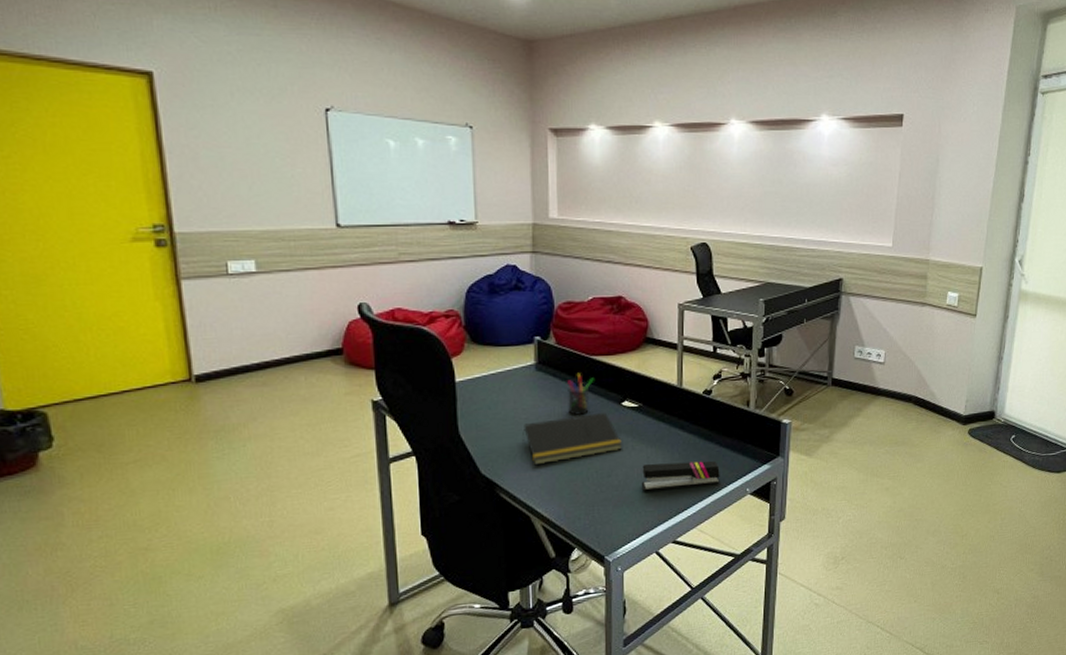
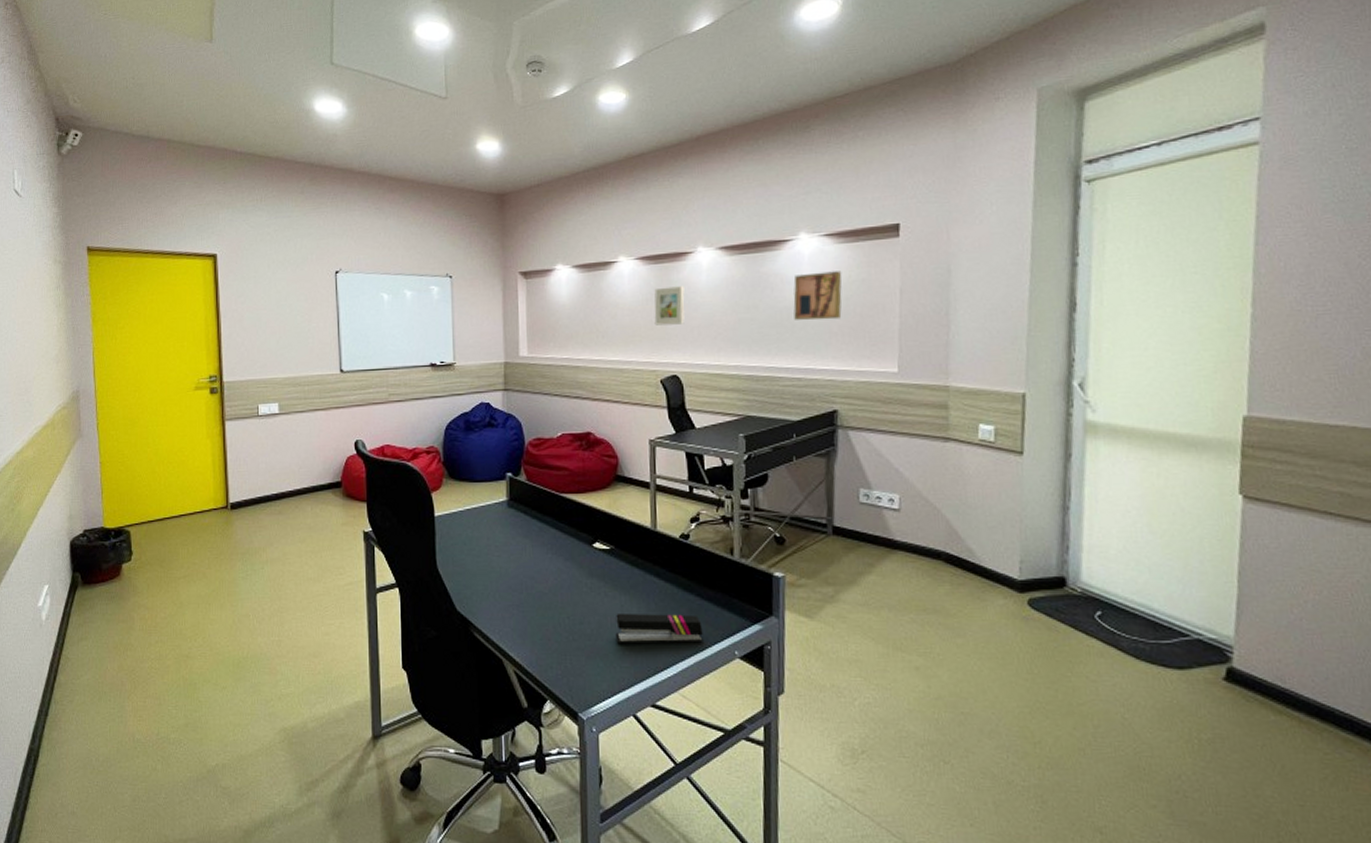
notepad: present [522,412,623,466] -> none [495,553,595,606]
pen holder: present [567,372,594,415] -> none [538,510,564,555]
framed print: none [687,156,716,194] -> present [654,286,685,326]
wall art: none [812,153,855,197] -> present [793,271,842,320]

